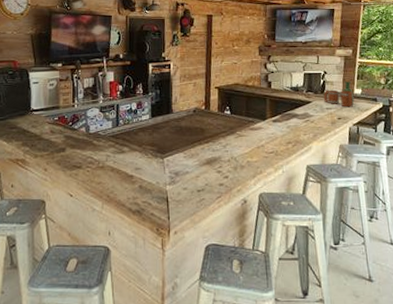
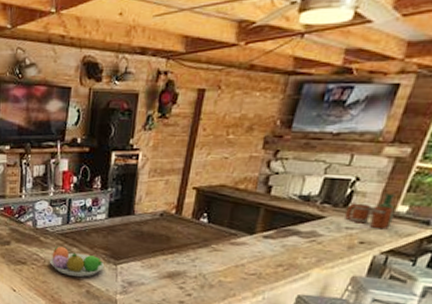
fruit bowl: none [103,147,153,174] -> present [49,246,105,277]

